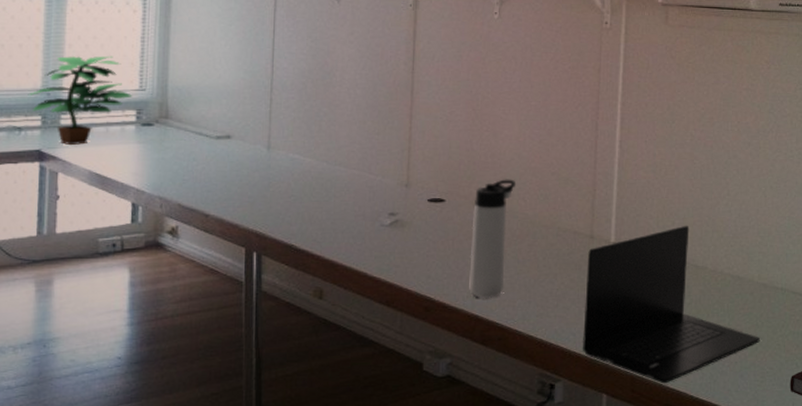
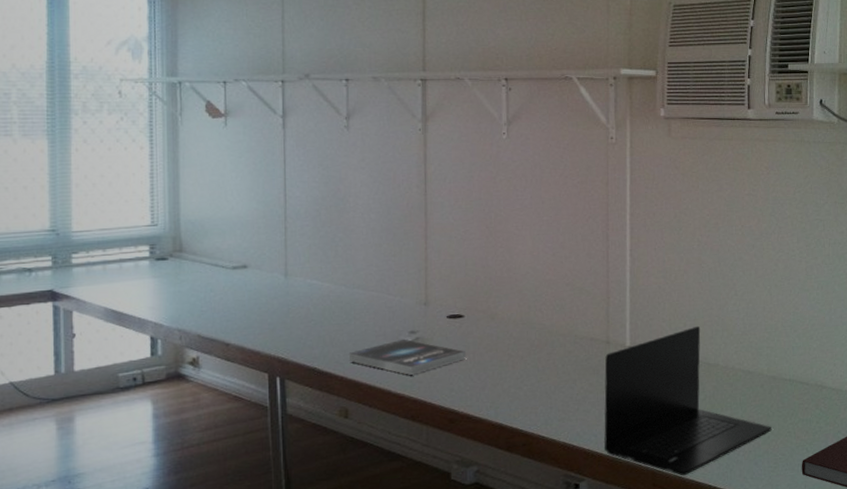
potted plant: present [28,55,133,146] -> none [36,193,145,284]
book: none [326,220,445,258] -> present [348,338,466,375]
thermos bottle: present [469,179,517,299] -> none [491,292,533,408]

